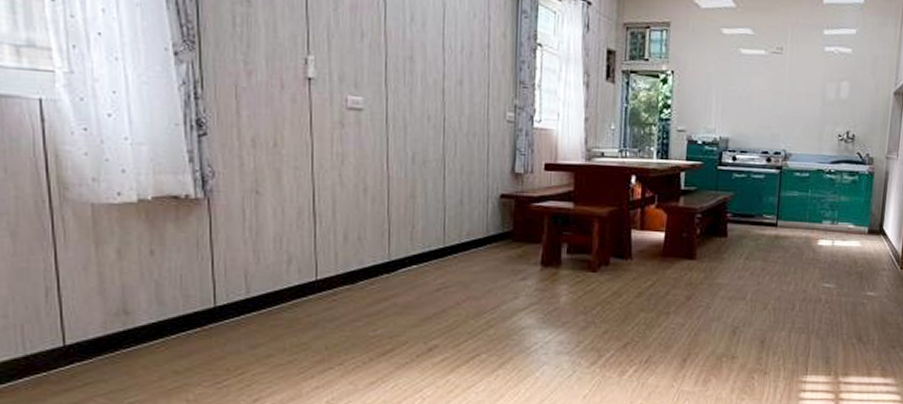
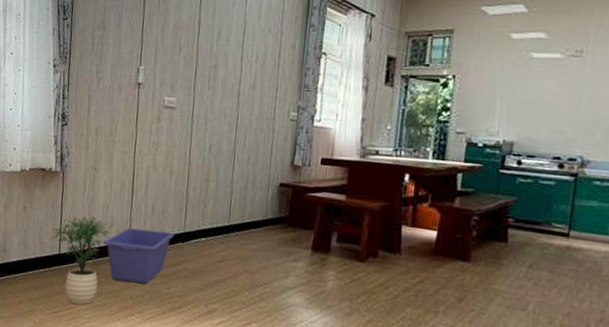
potted plant: none [199,253,289,369] -> present [50,215,112,305]
storage bin: none [279,262,378,330] -> present [102,227,175,285]

